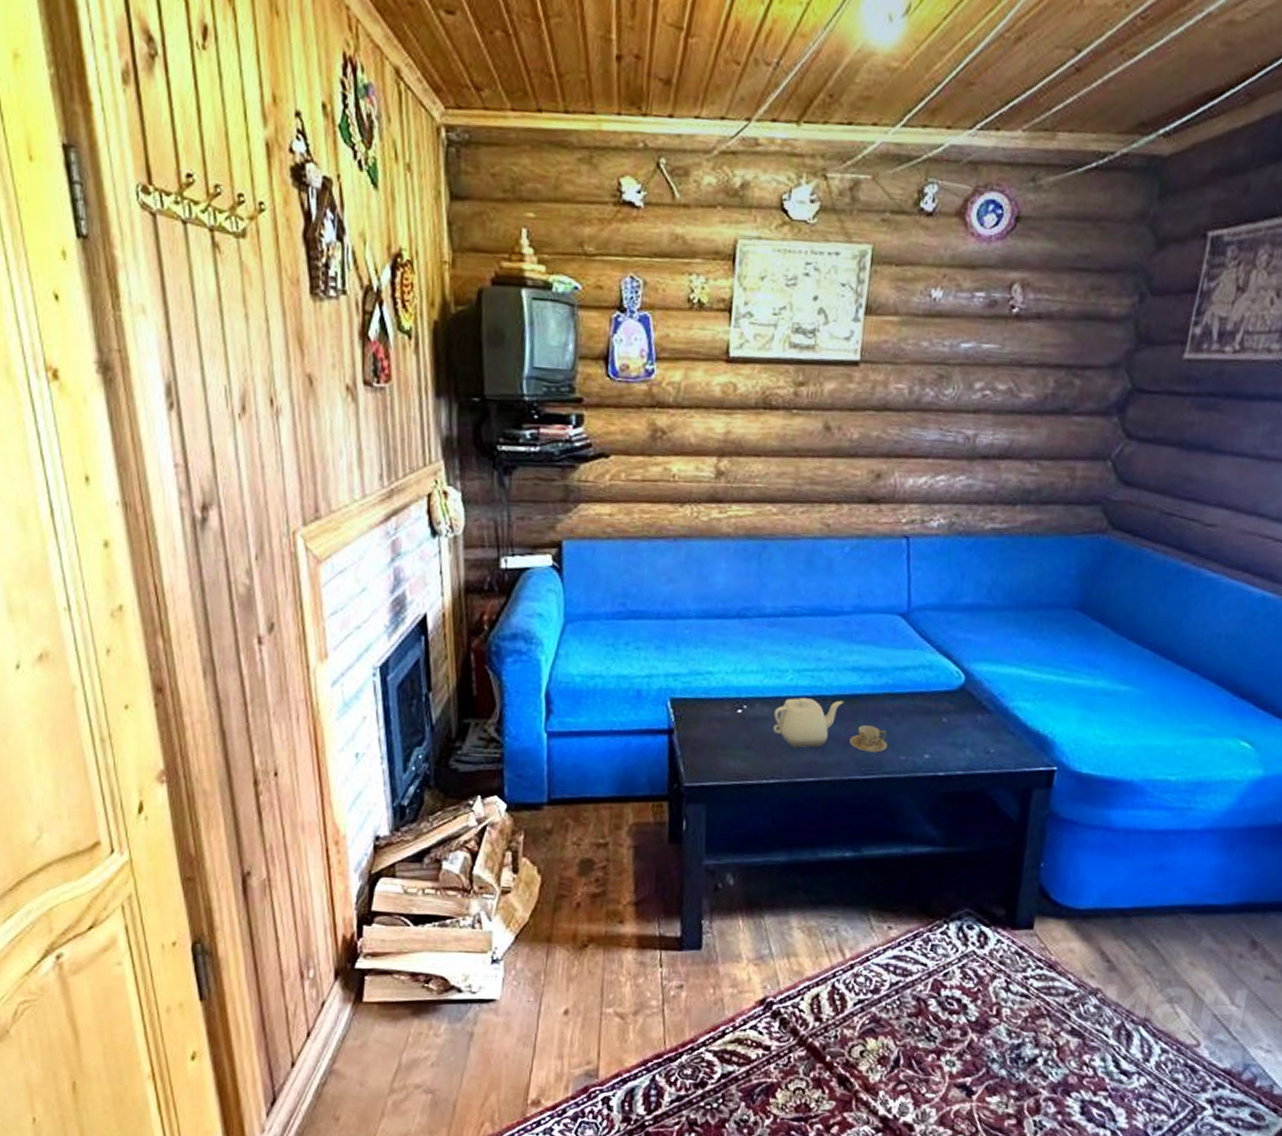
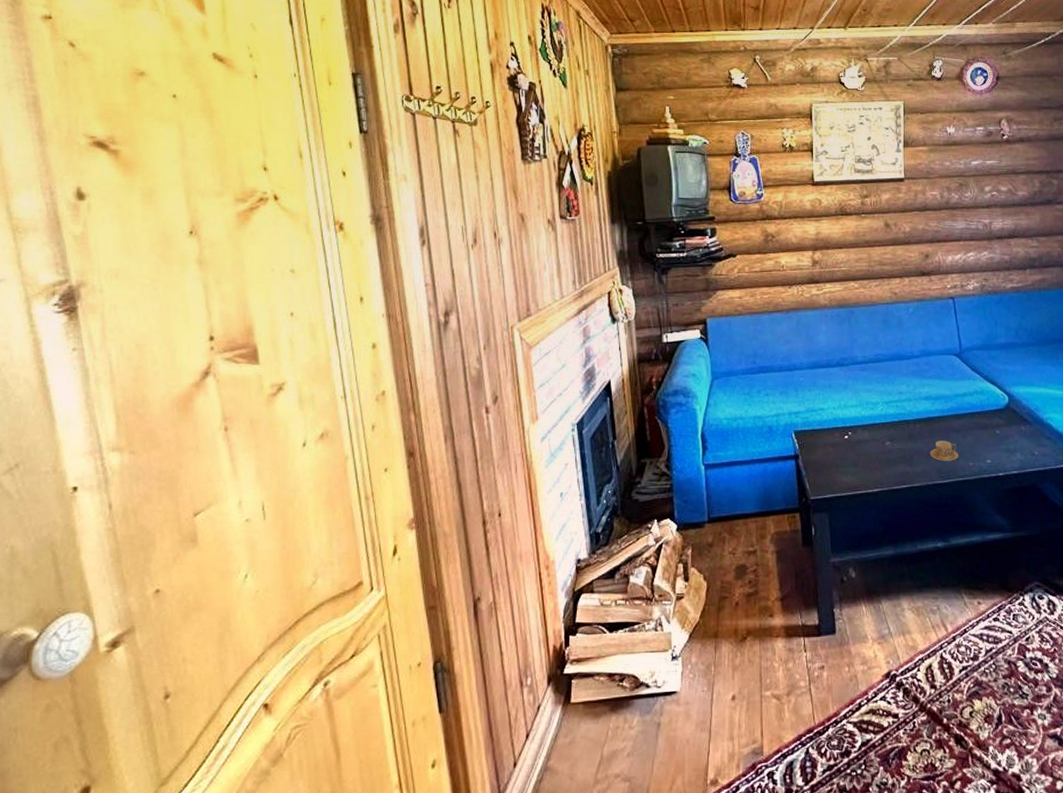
teapot: present [773,698,844,748] -> none [871,423,922,463]

